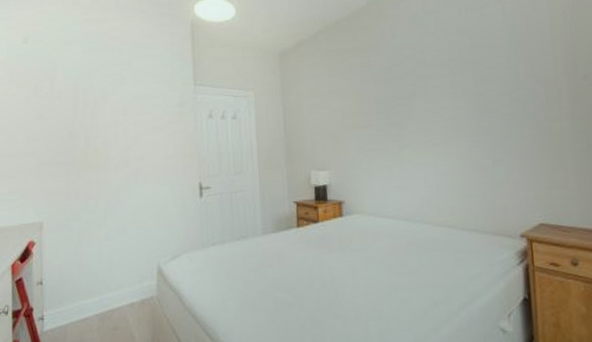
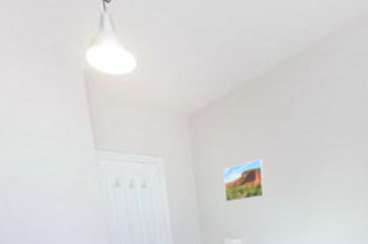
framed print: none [310,91,354,133] -> present [222,158,265,202]

